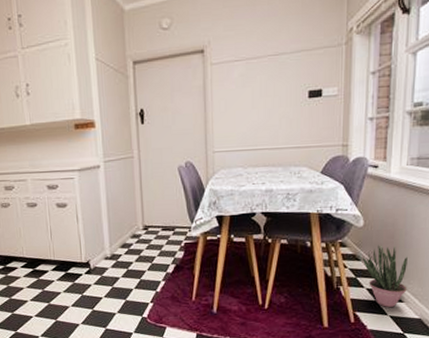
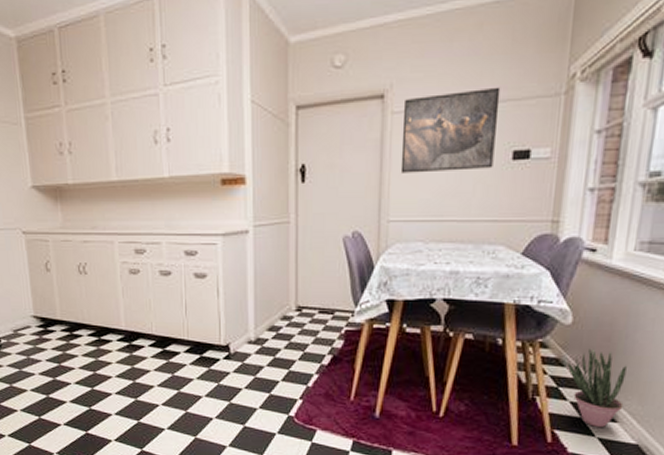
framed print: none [220,40,295,113] -> present [400,87,501,173]

